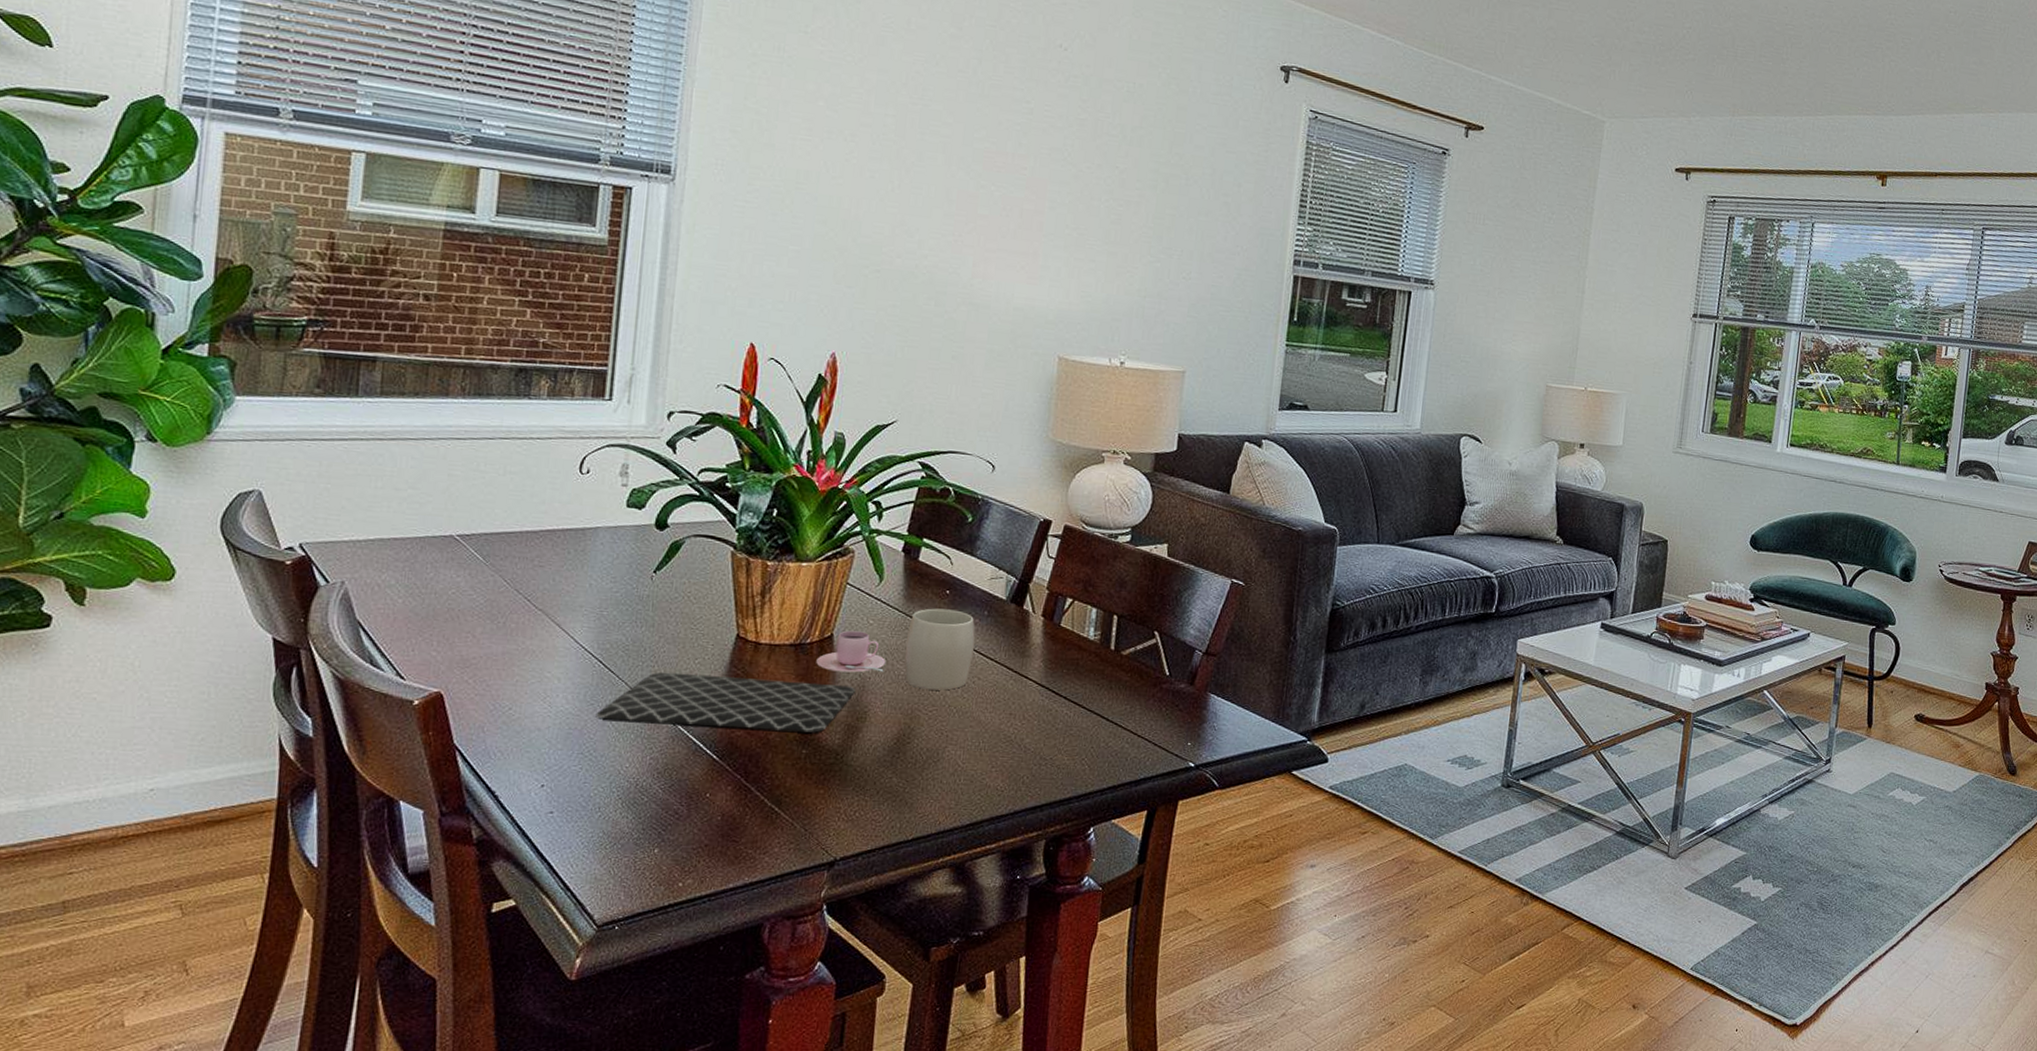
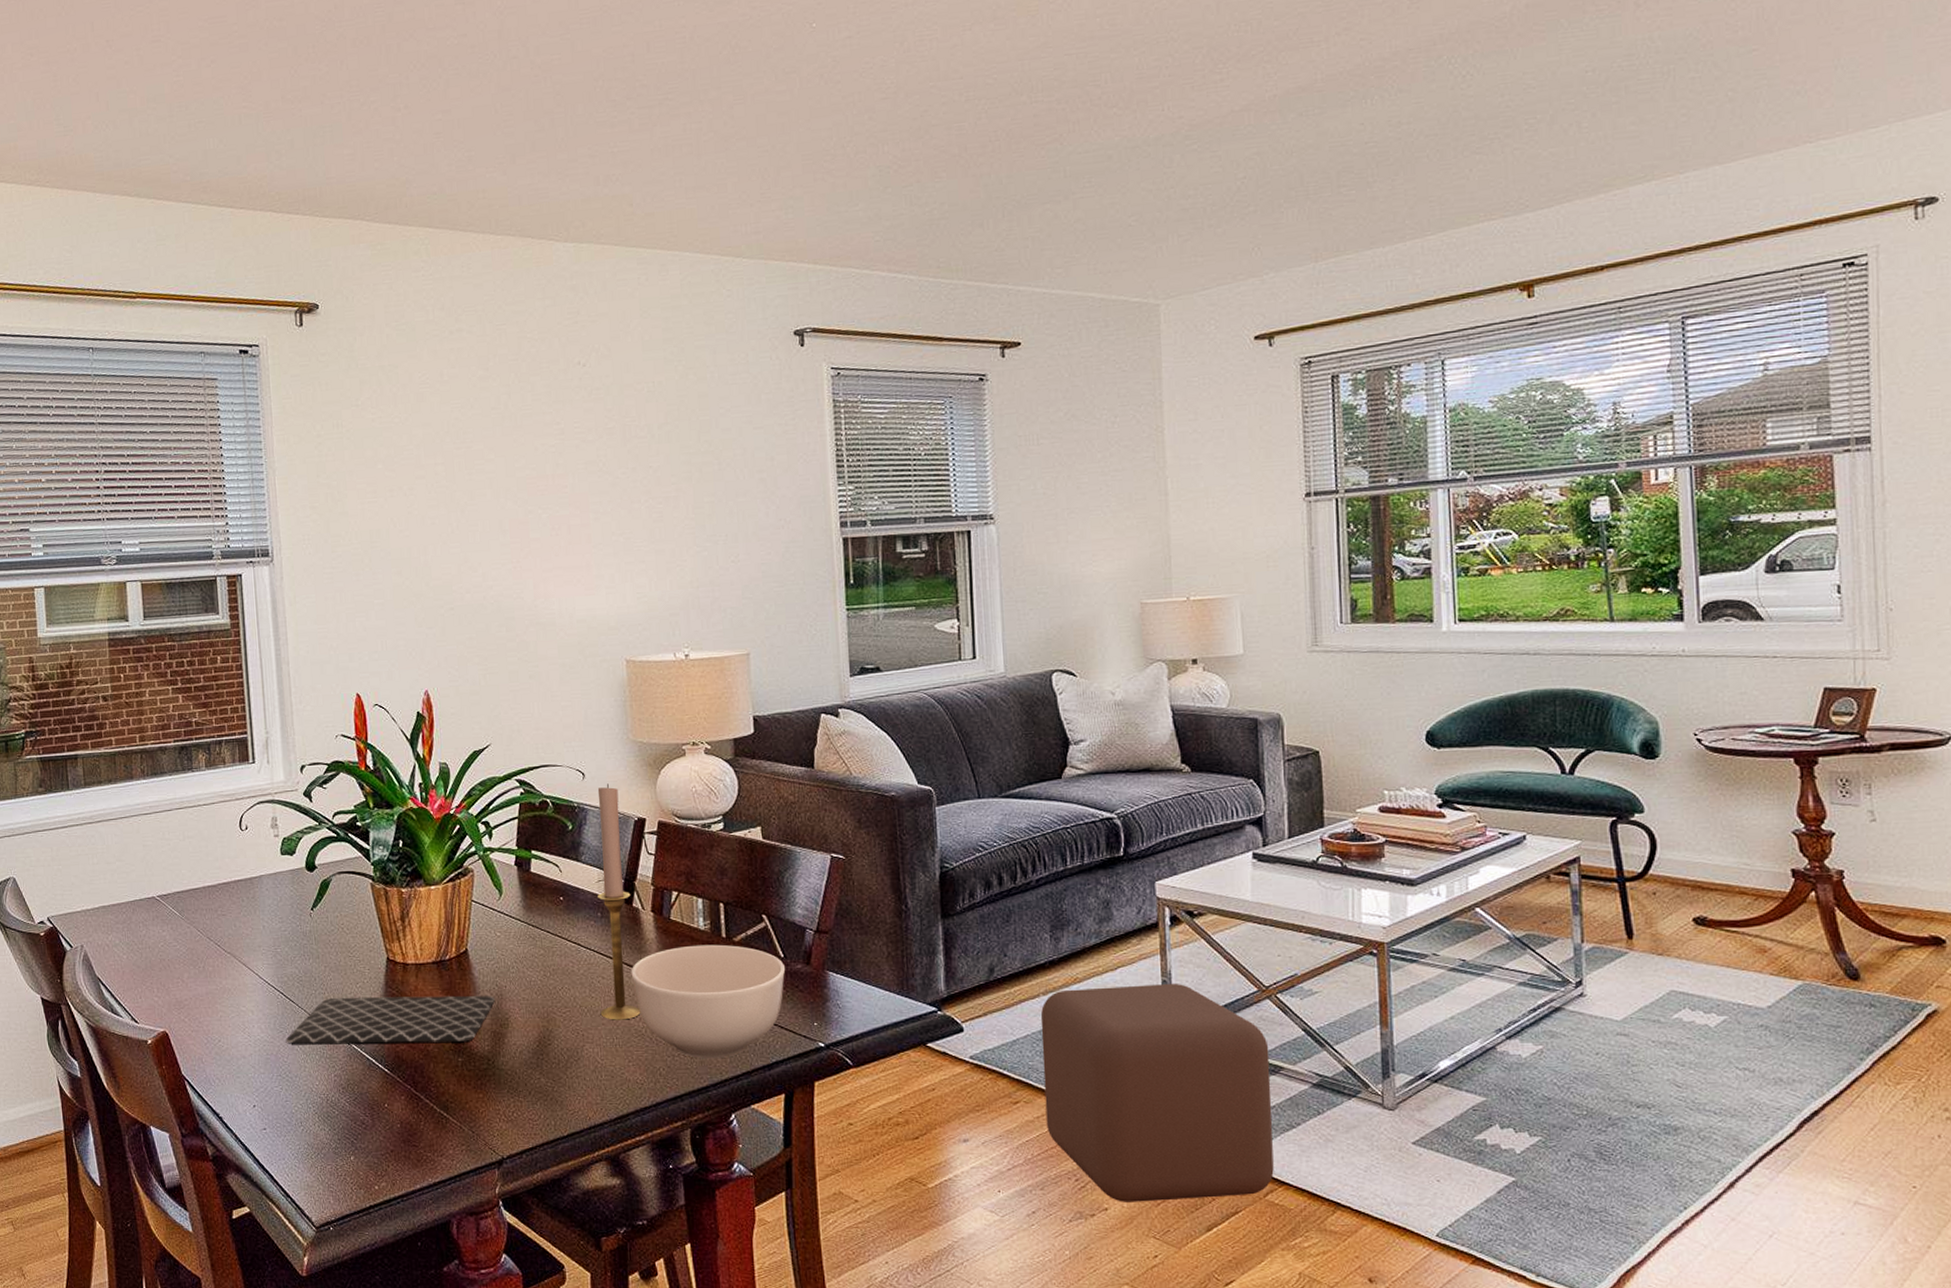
teacup: present [816,630,886,673] -> none [457,944,518,984]
mug: present [904,608,976,691] -> none [531,914,595,993]
candlestick: none [969,480,1028,724] -> present [597,783,641,1020]
bowl: none [1009,654,1169,771] -> present [631,944,786,1059]
cube: none [1387,730,1587,931] -> present [1040,983,1274,1202]

